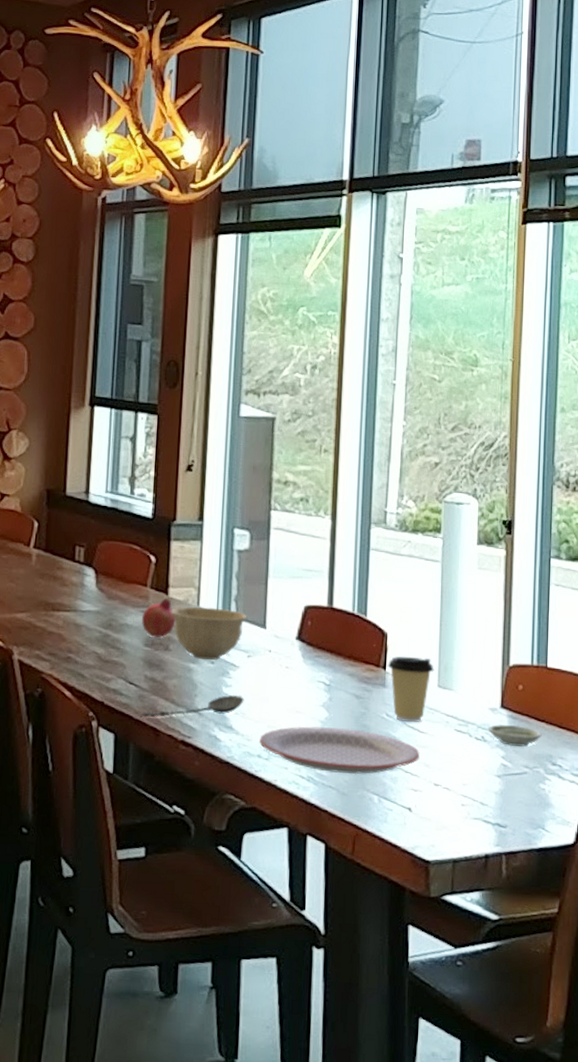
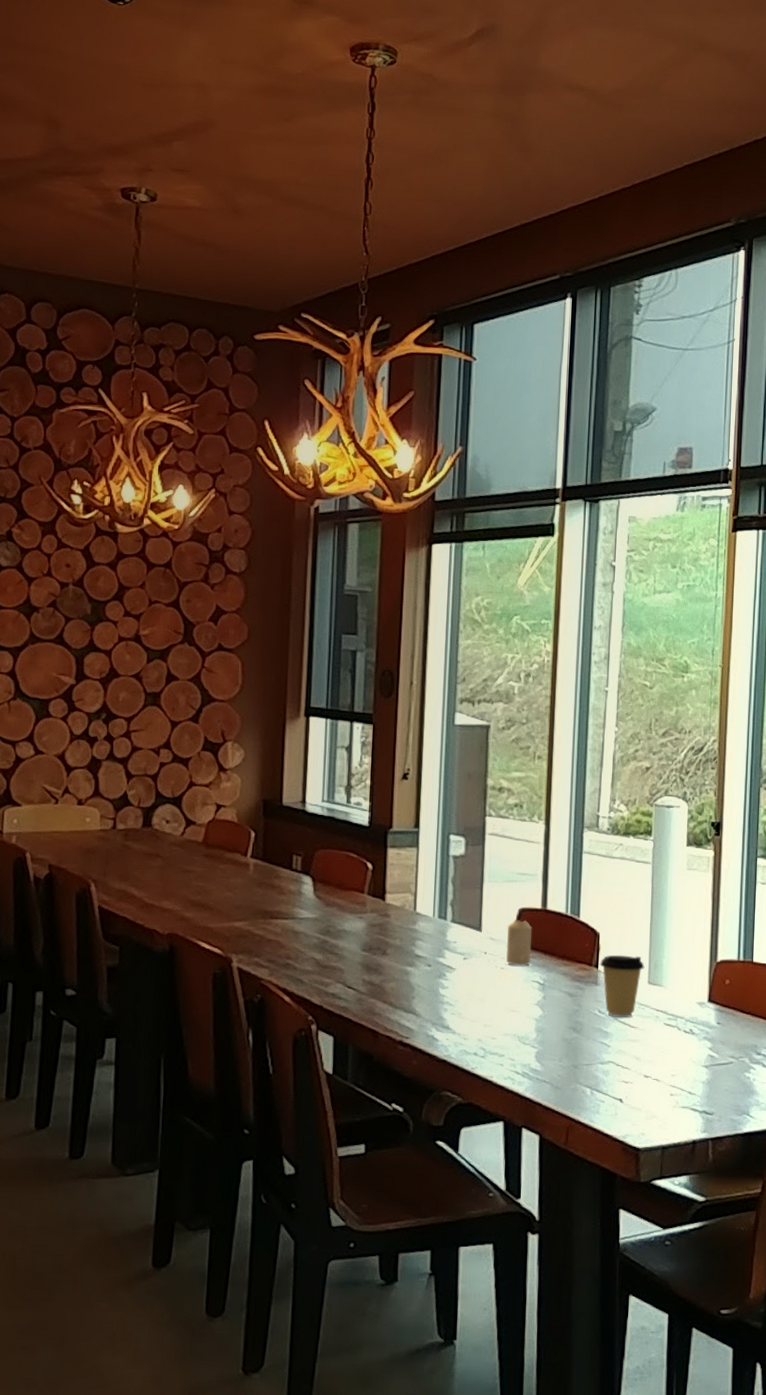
fruit: present [141,599,176,638] -> none [359,904,393,943]
spoon: present [141,694,244,718] -> none [360,995,461,1020]
bowl: present [170,606,247,661] -> none [387,911,463,964]
plate: present [259,726,420,775] -> none [476,1024,630,1069]
candle: none [291,616,317,666] -> present [506,919,532,966]
saucer: present [488,724,542,747] -> none [696,1017,747,1038]

